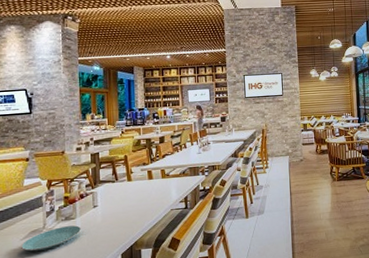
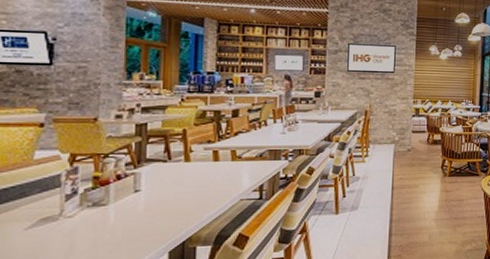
plate: present [21,225,82,251] -> none [25,213,116,245]

